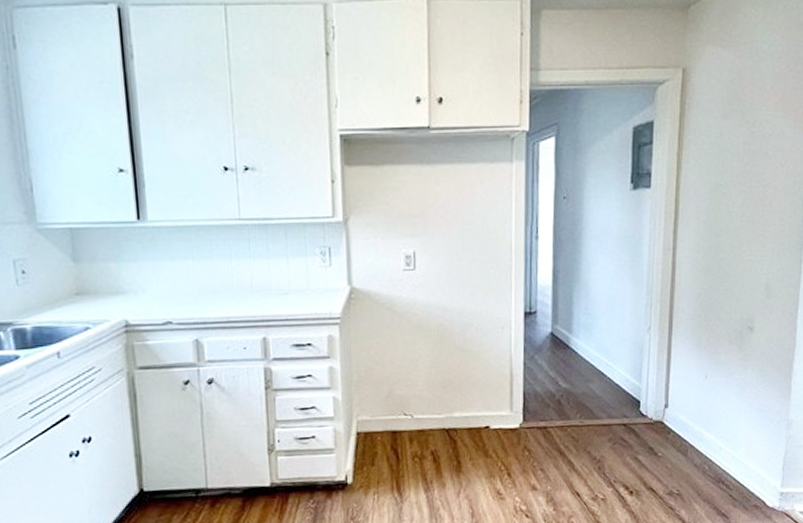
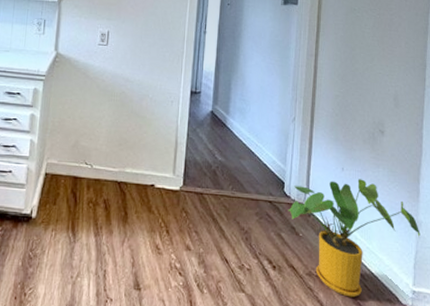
house plant: none [645,384,791,510] -> present [288,179,420,298]

